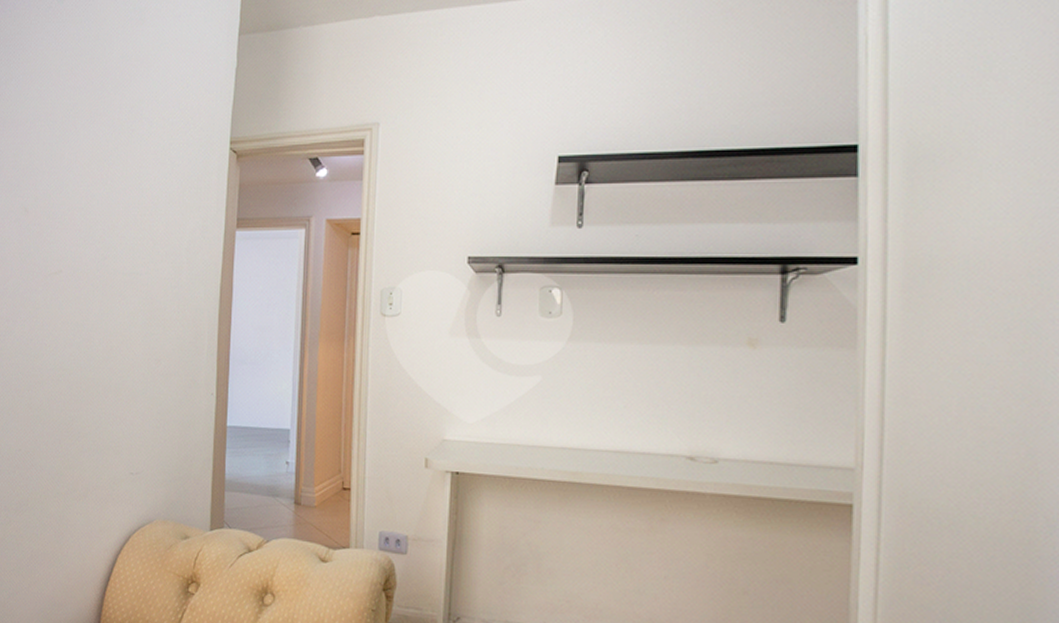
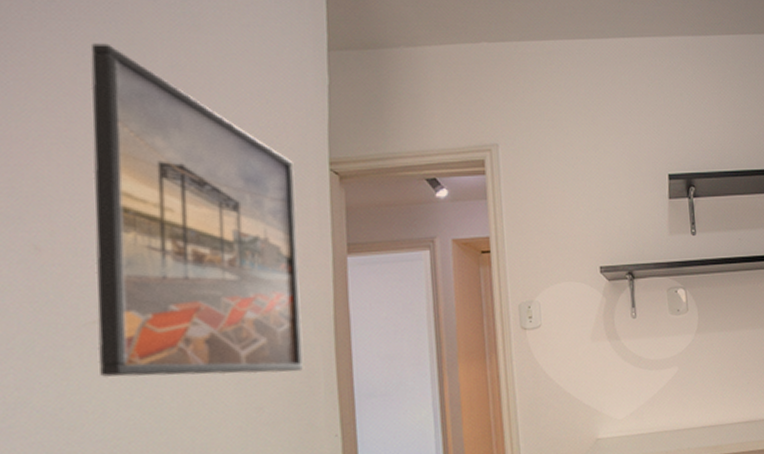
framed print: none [56,40,202,332] -> present [90,43,303,377]

